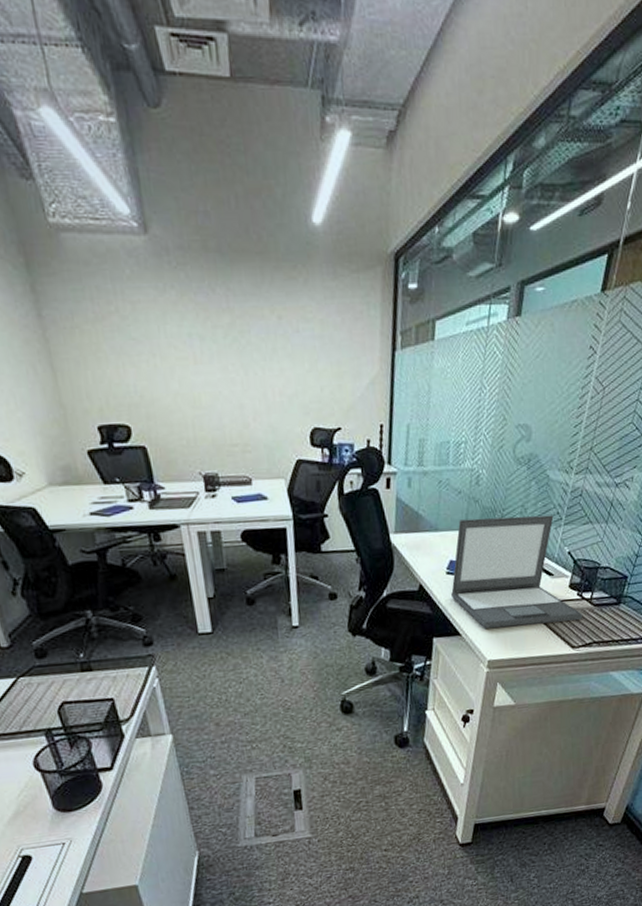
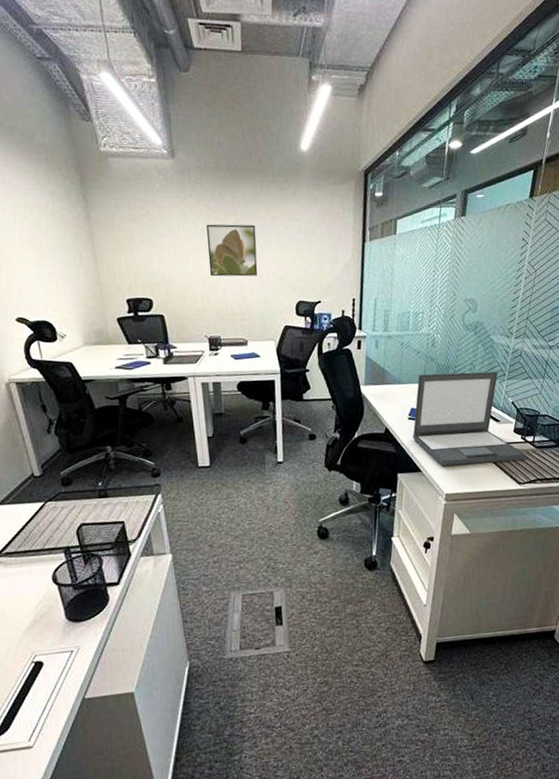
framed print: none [193,325,262,397] -> present [206,224,258,277]

